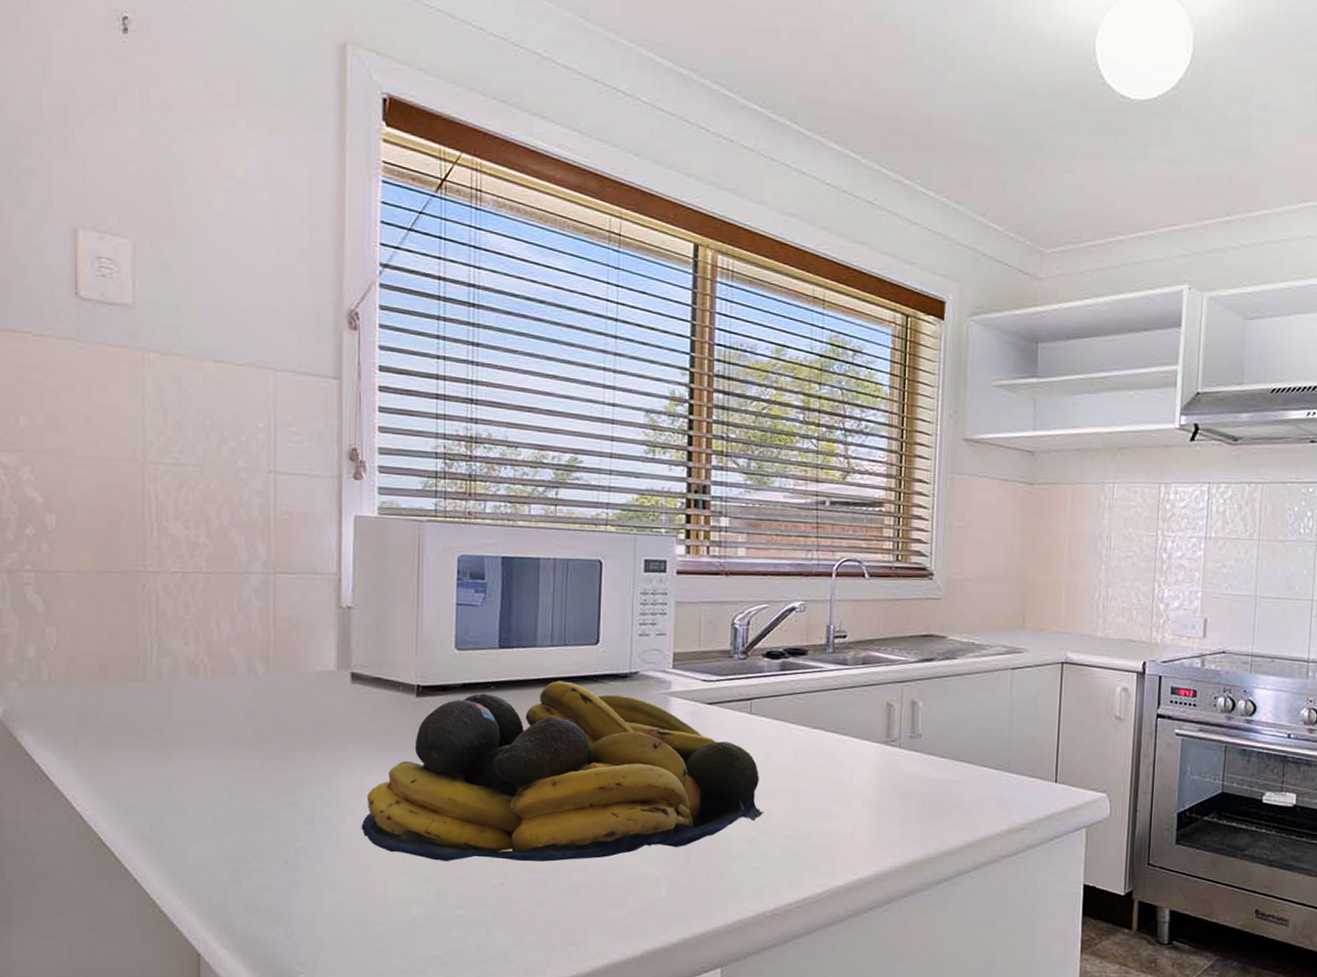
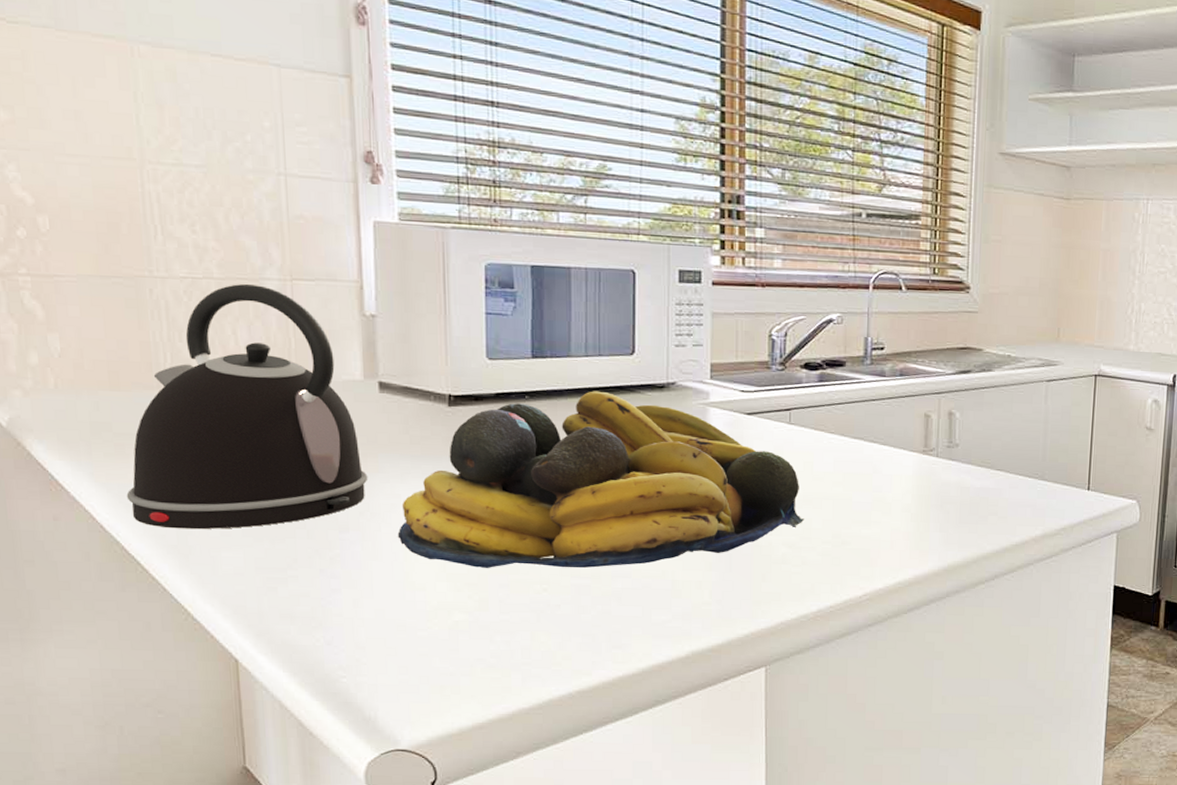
kettle: none [106,578,336,821] -> present [126,284,368,530]

